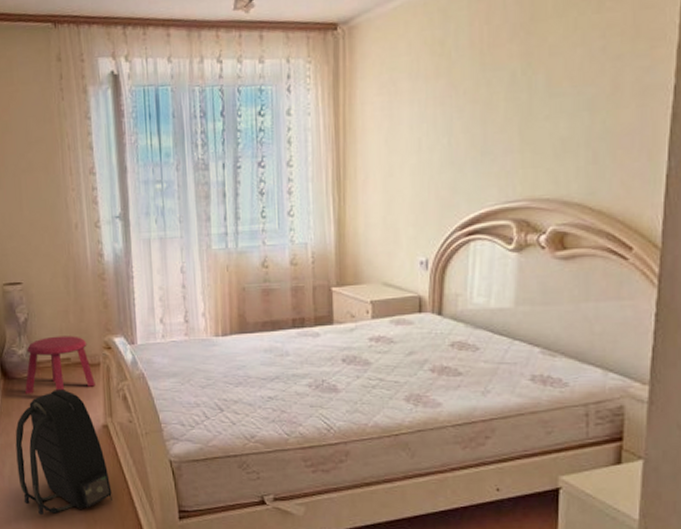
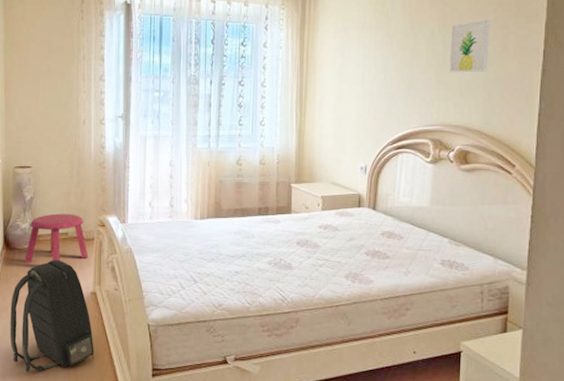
wall art: none [537,49,595,129] -> present [449,19,490,73]

